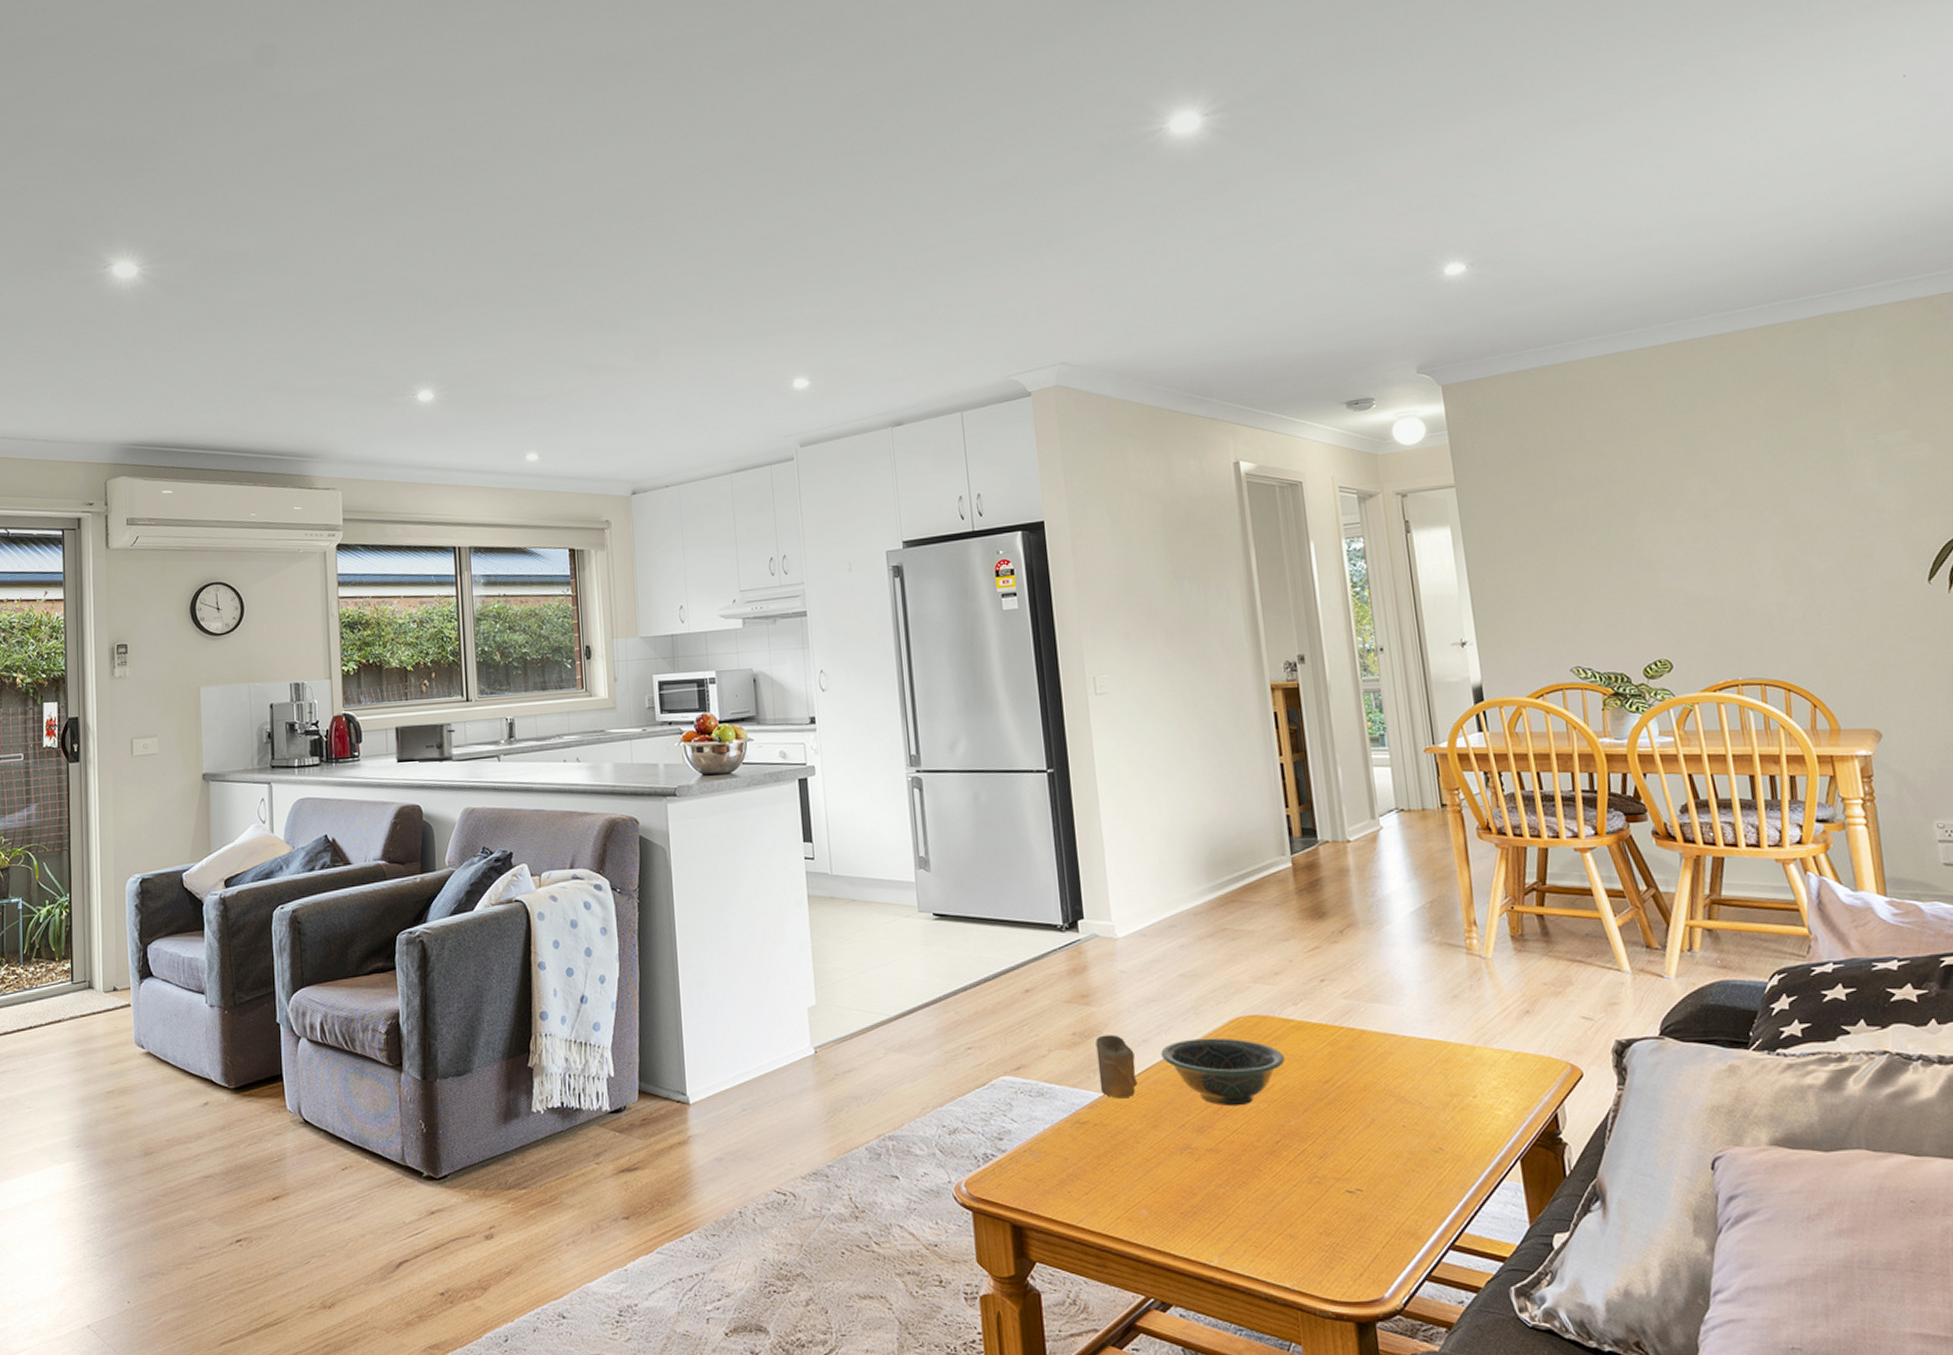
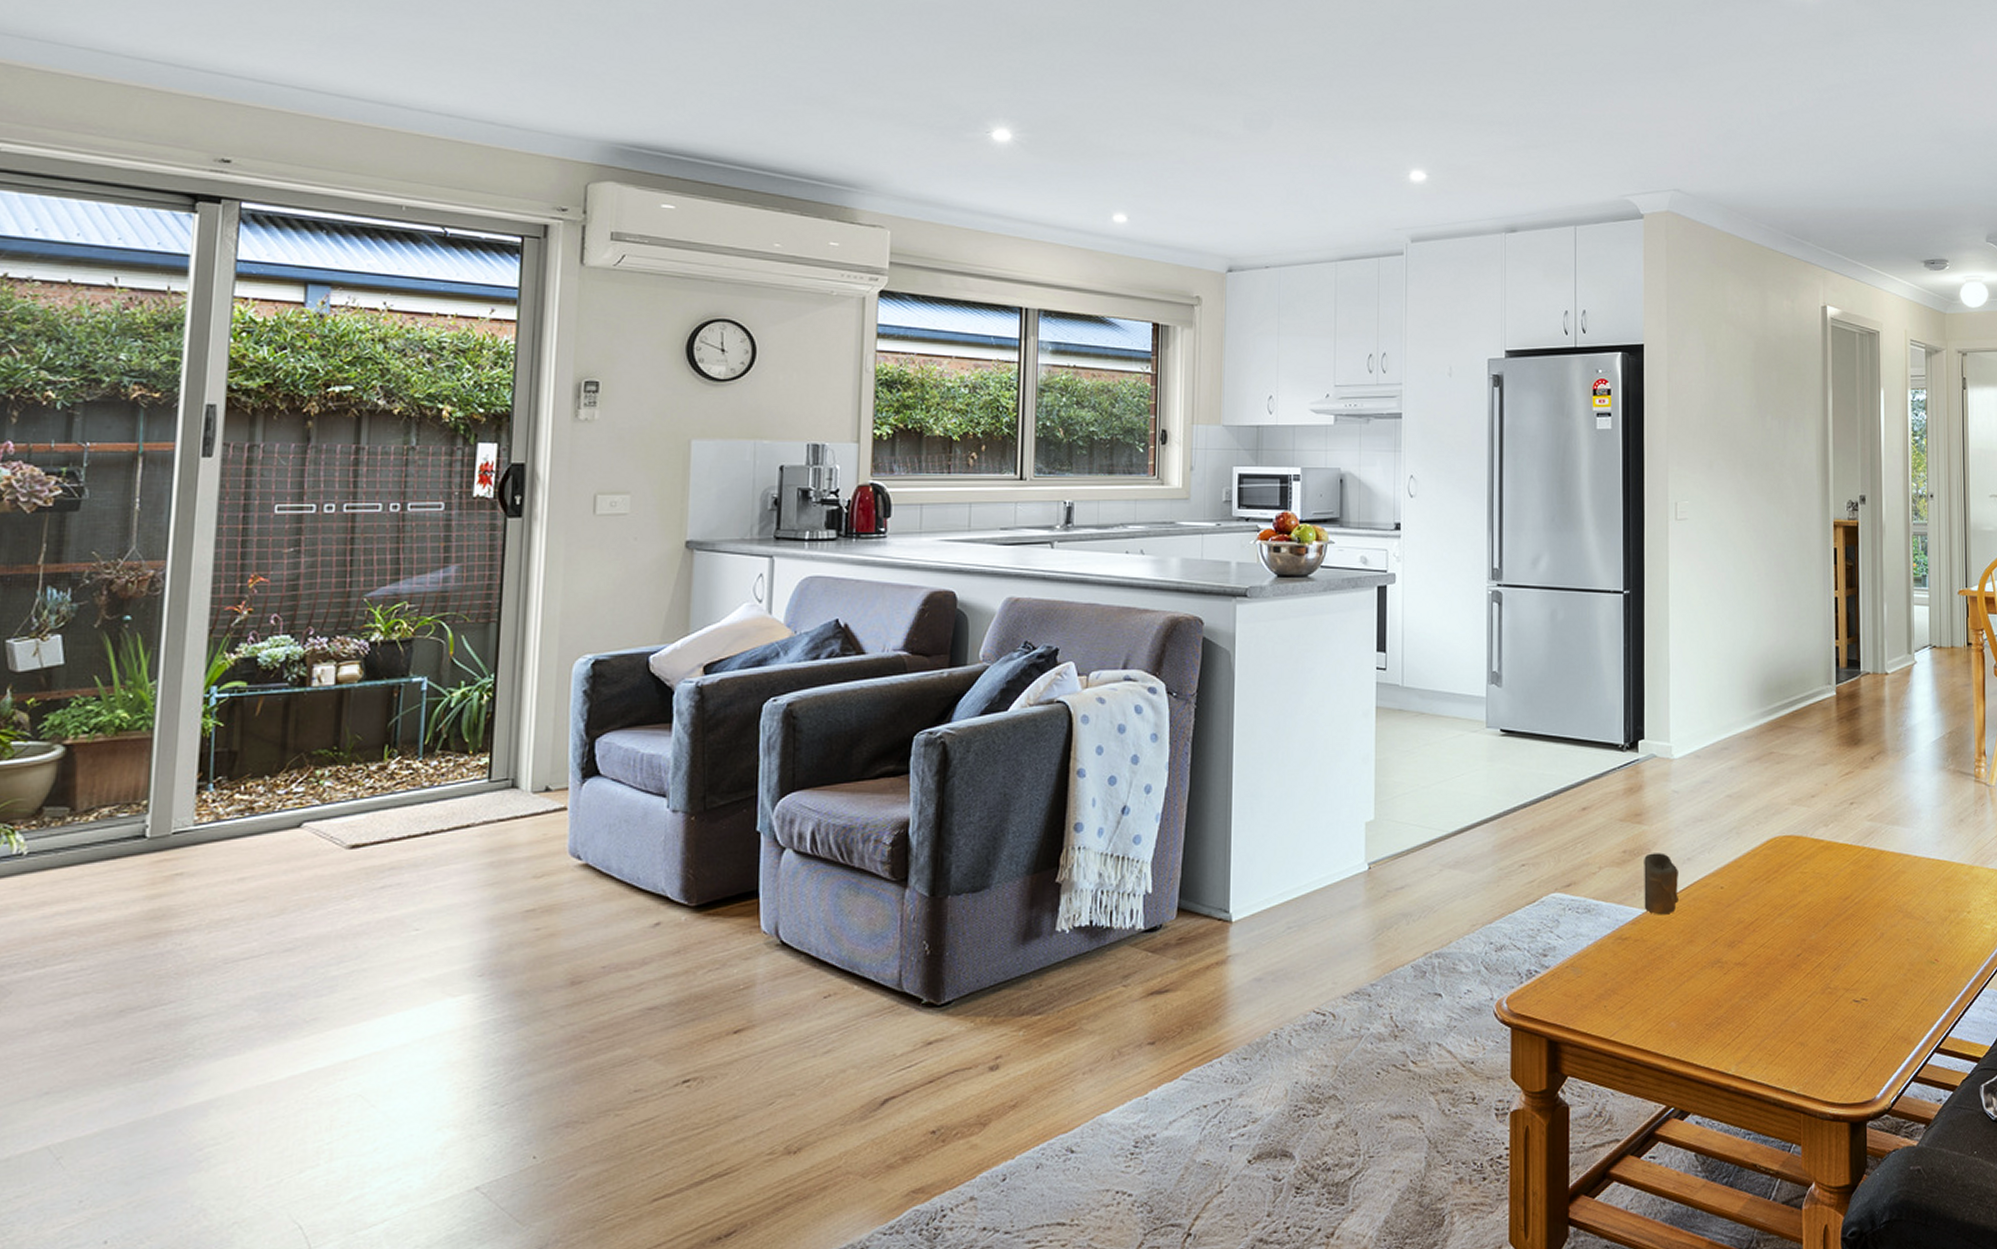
toaster: present [394,722,456,765] -> none [930,501,1005,546]
decorative bowl: present [1161,1037,1285,1107] -> none [1703,856,1812,922]

